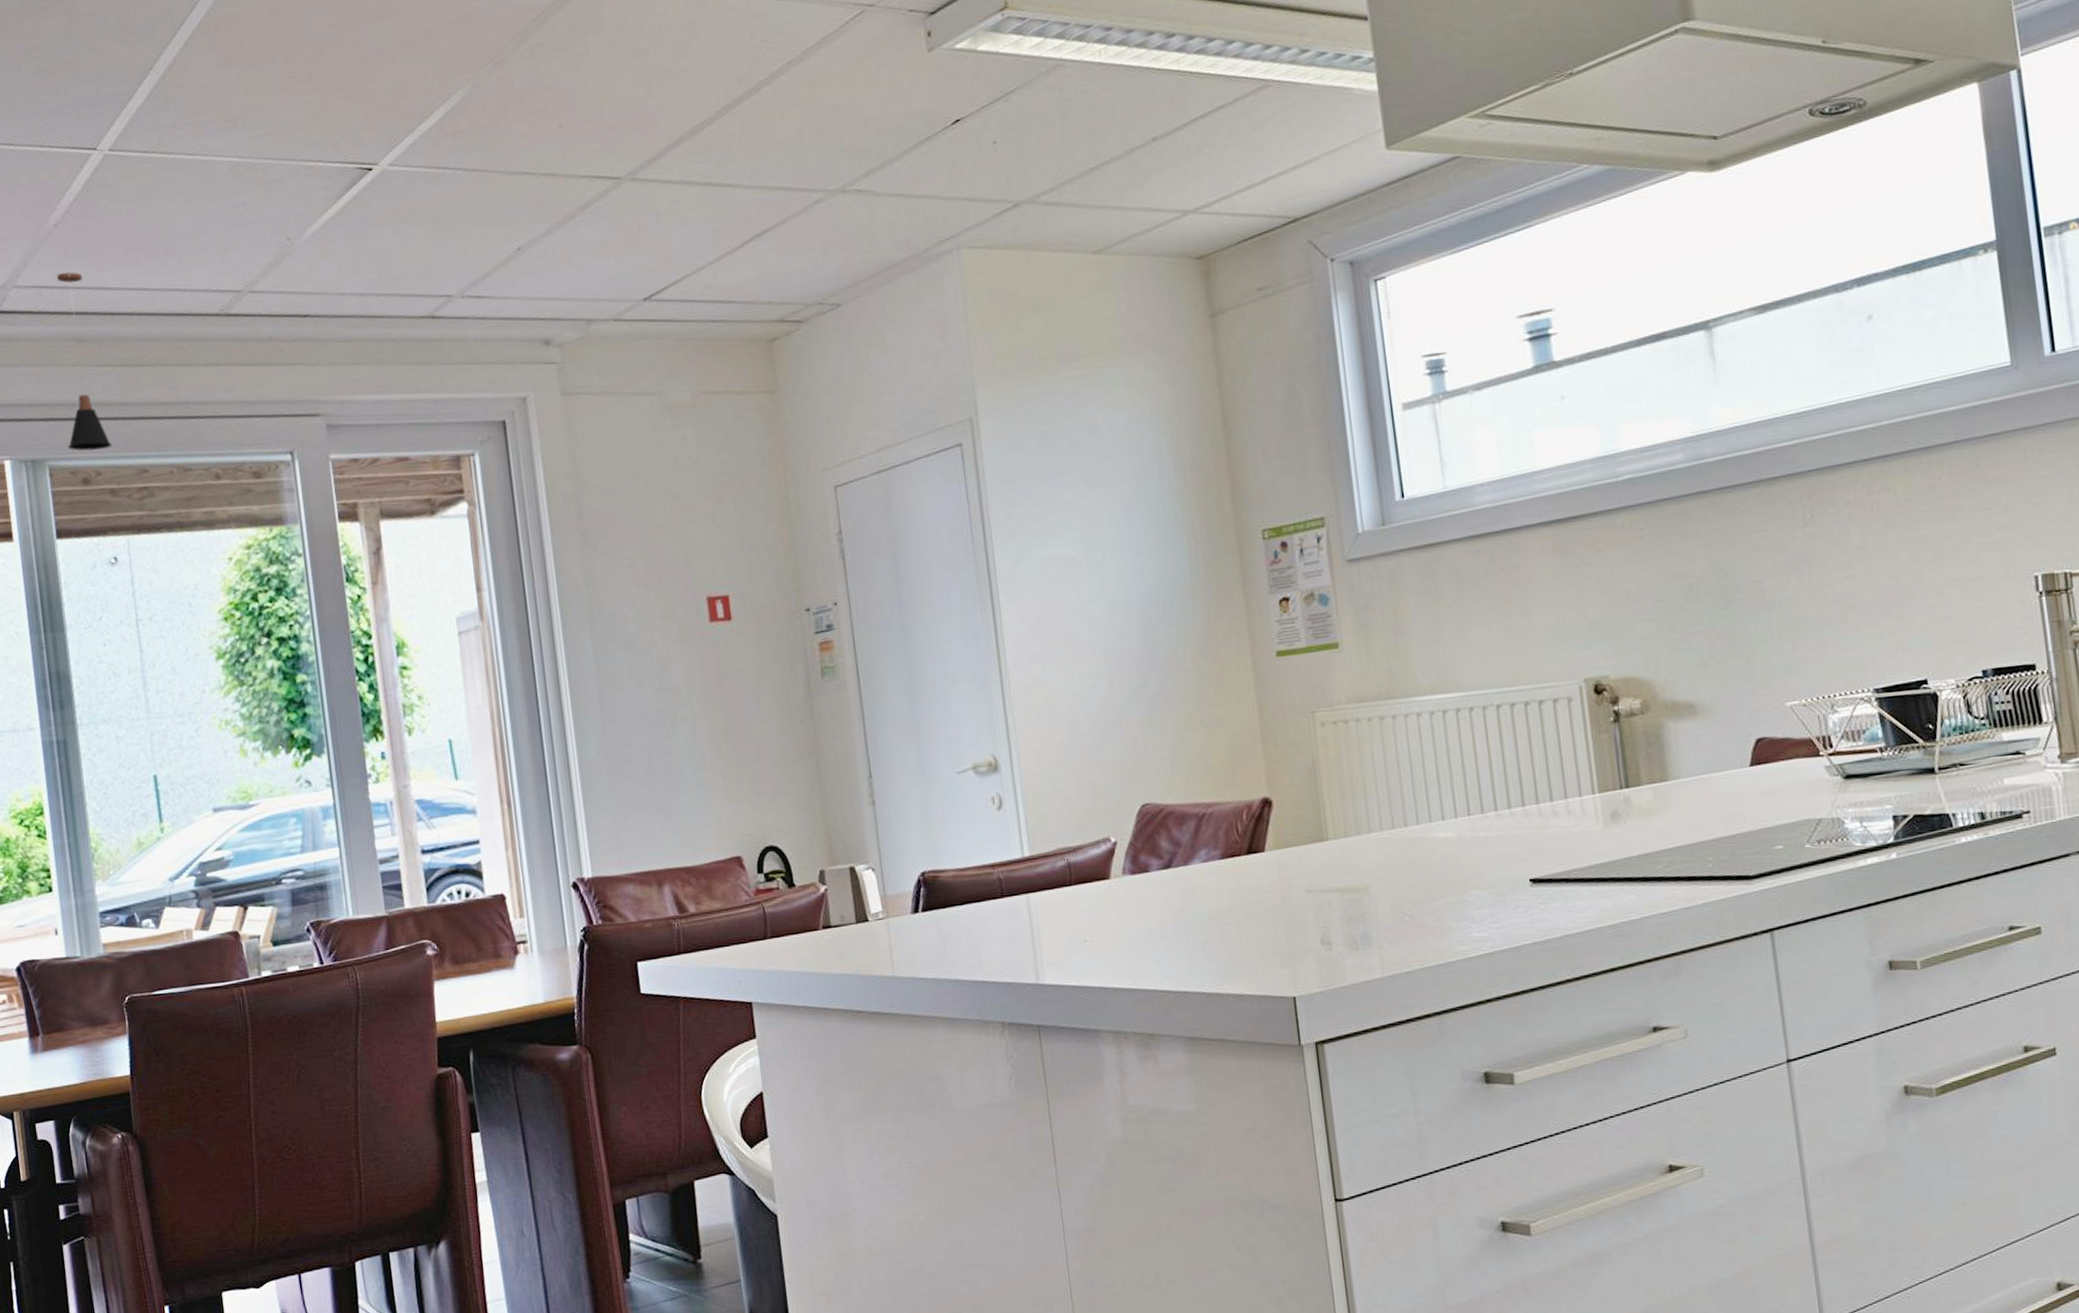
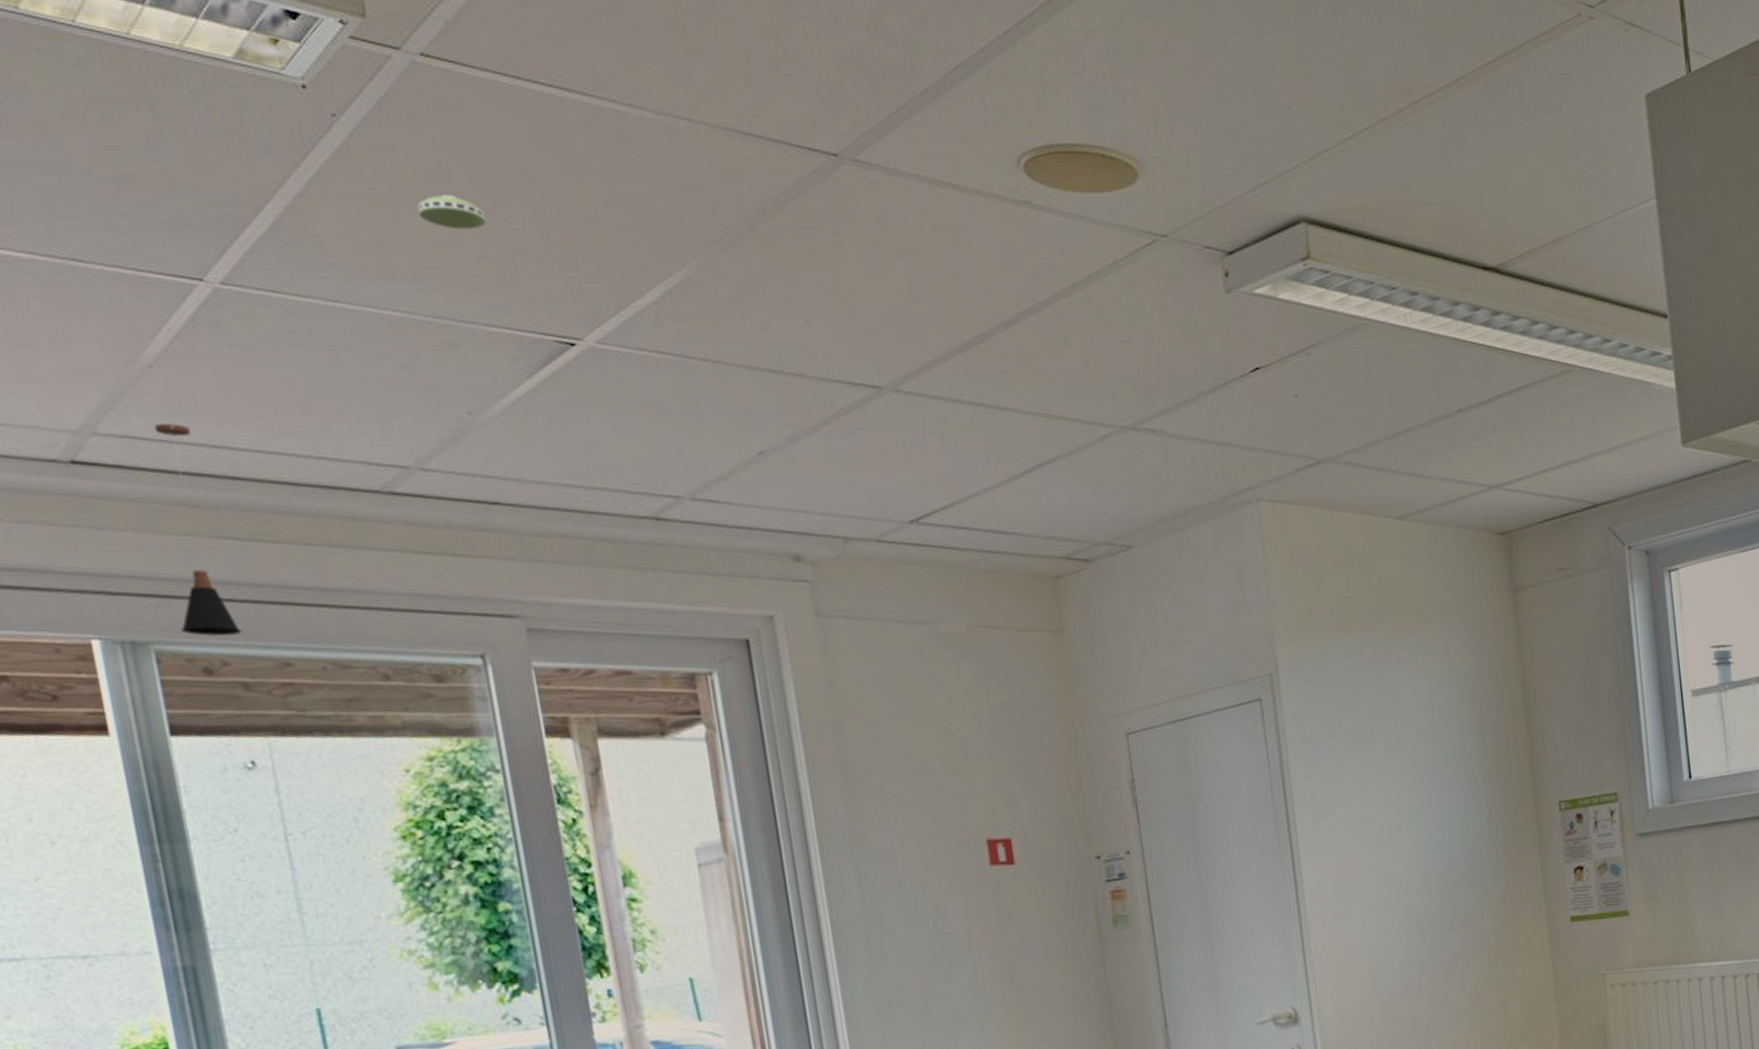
smoke detector: none [255,52,306,81] -> present [417,194,486,230]

